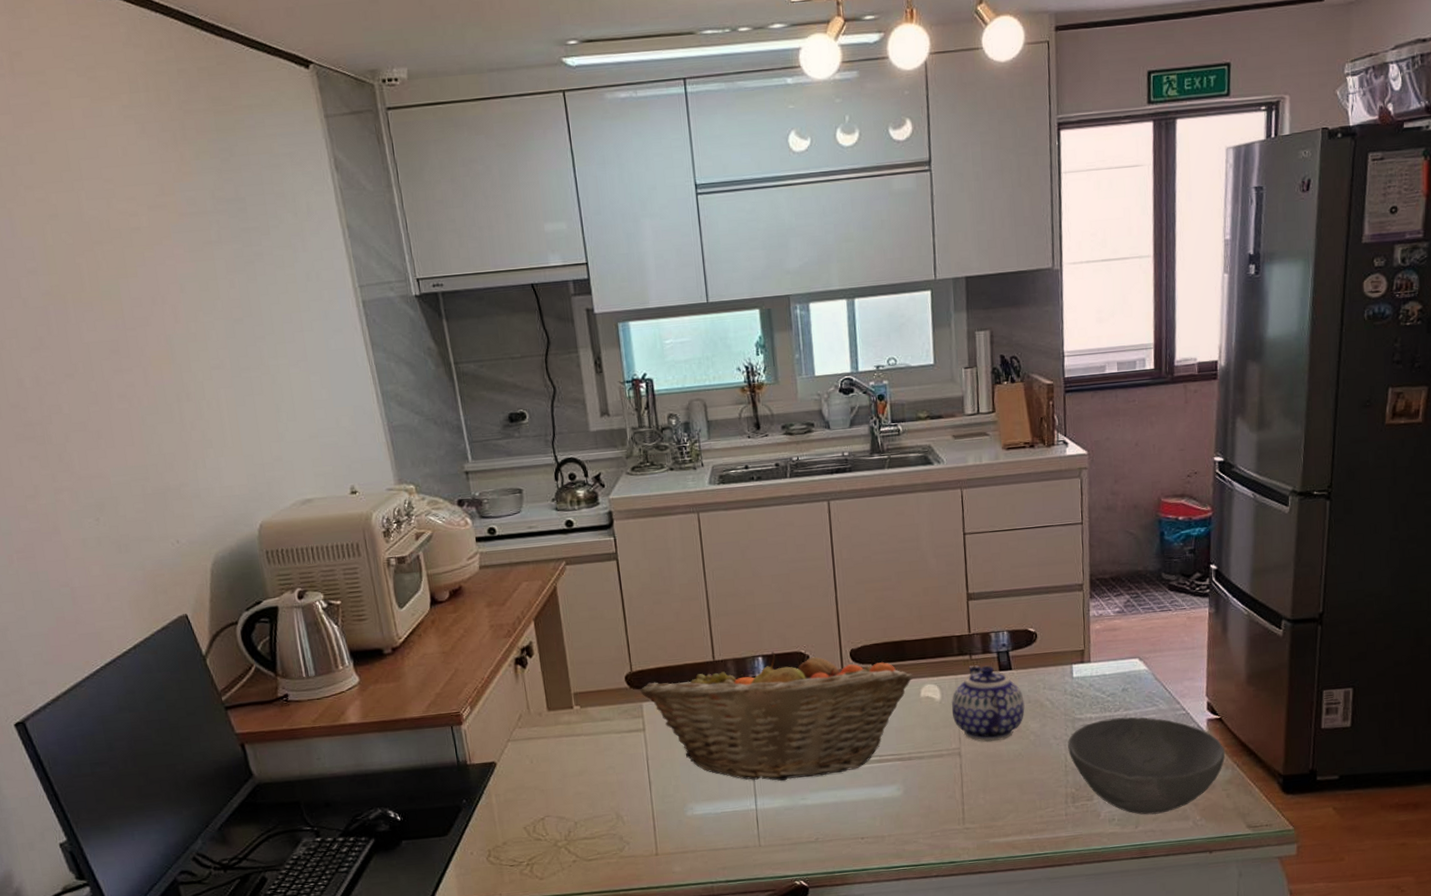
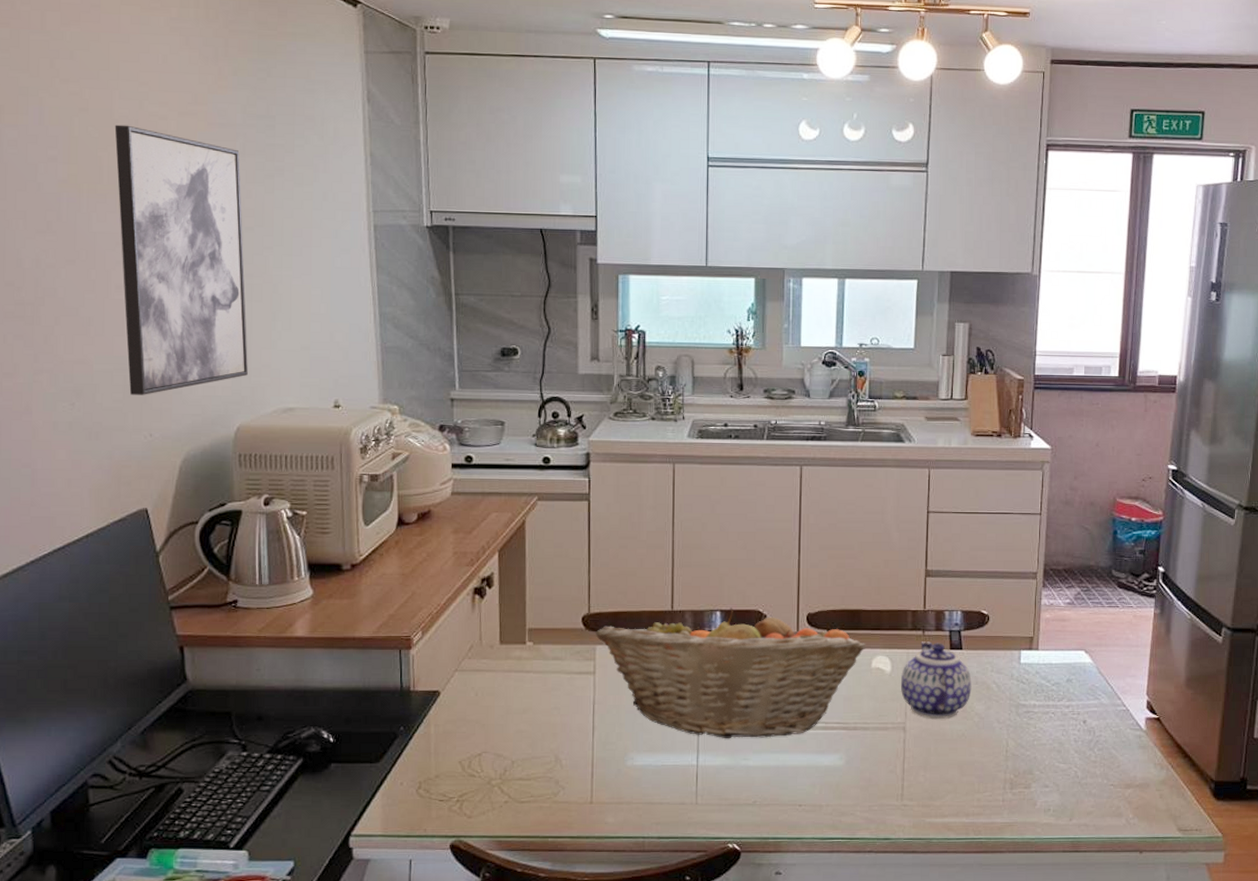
wall art: none [87,226,261,504] -> present [114,124,248,395]
bowl: present [1068,717,1226,815] -> none [1010,708,1161,808]

